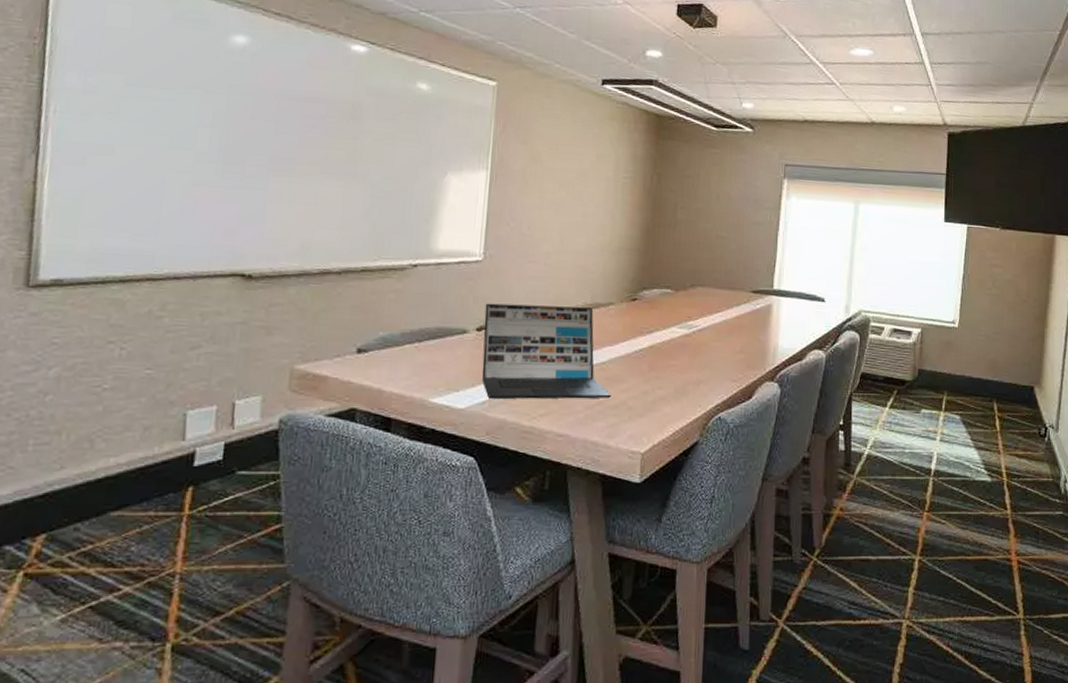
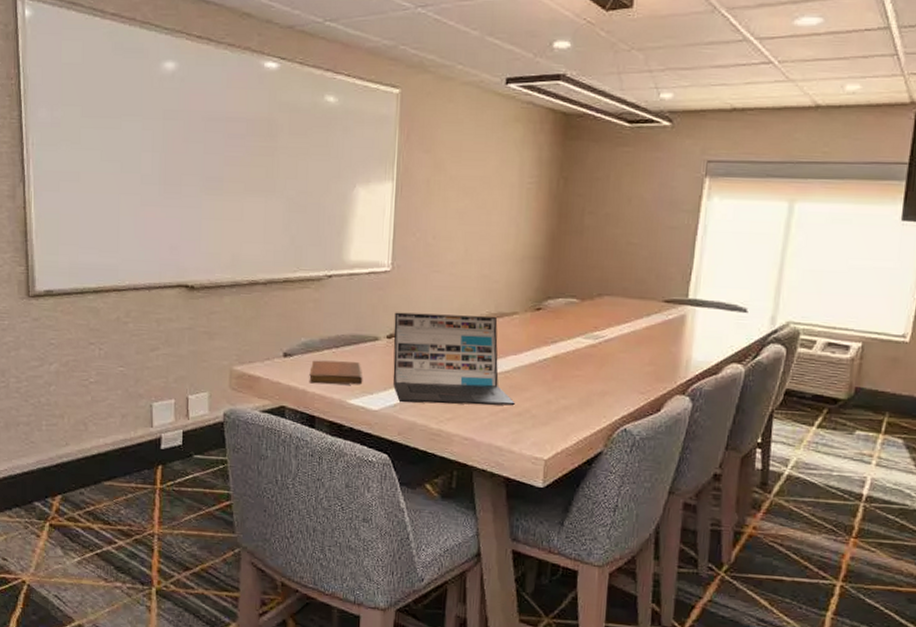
notebook: none [386,356,449,383] -> present [309,360,363,385]

